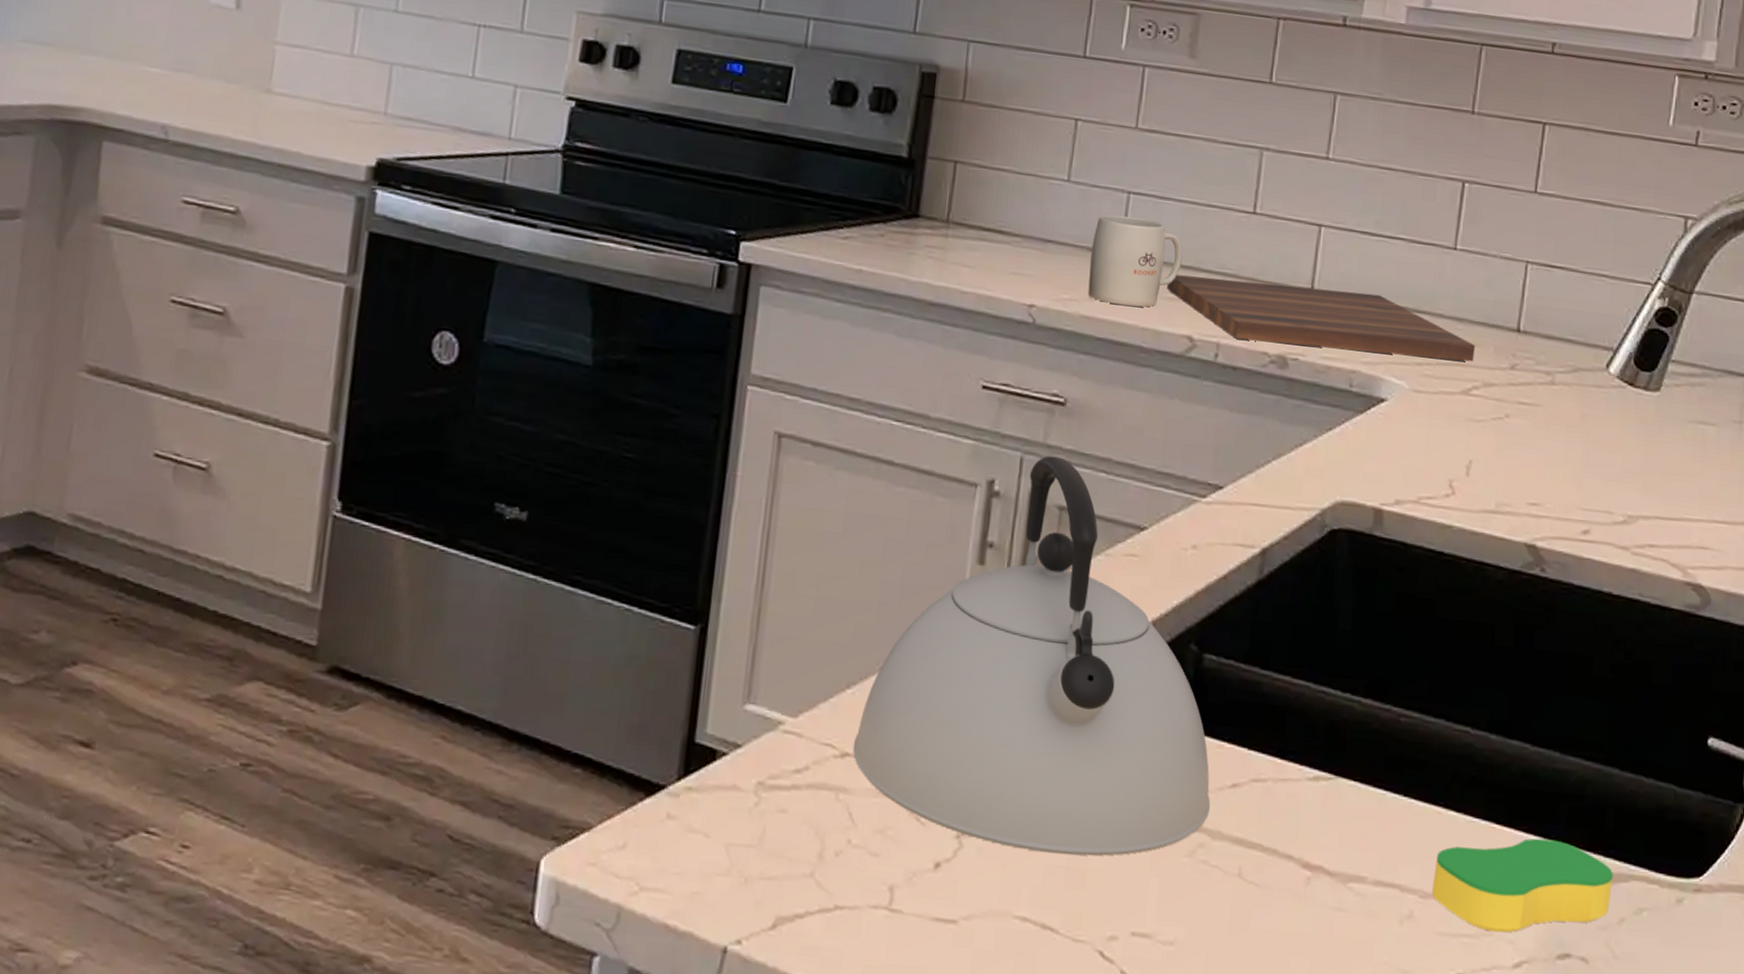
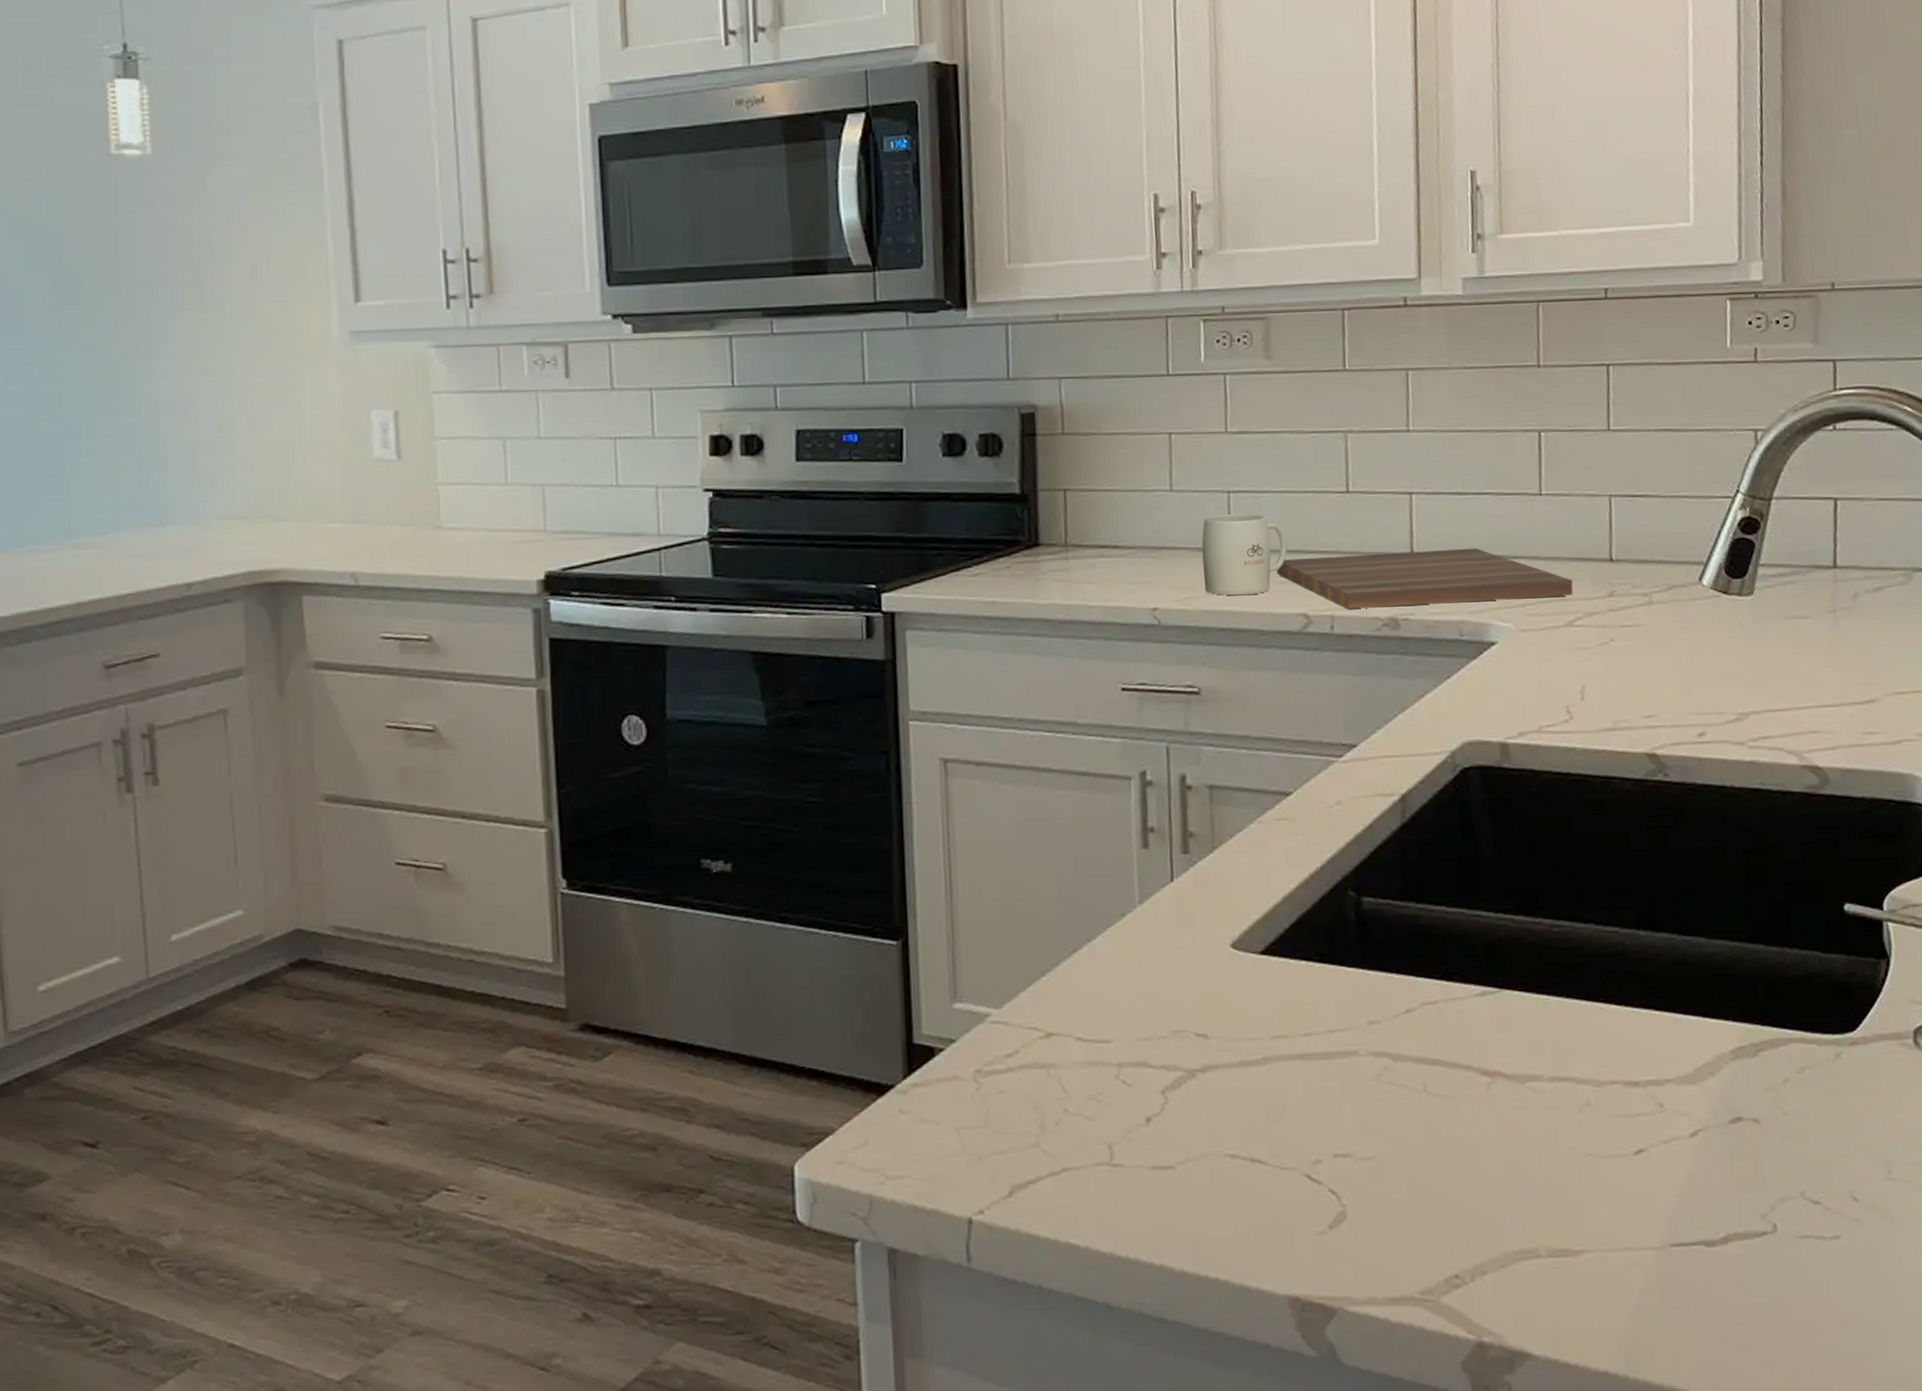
kettle: present [853,456,1211,856] -> none [1055,741,1389,1096]
sponge: present [1432,838,1613,933] -> none [1604,1017,1773,1108]

